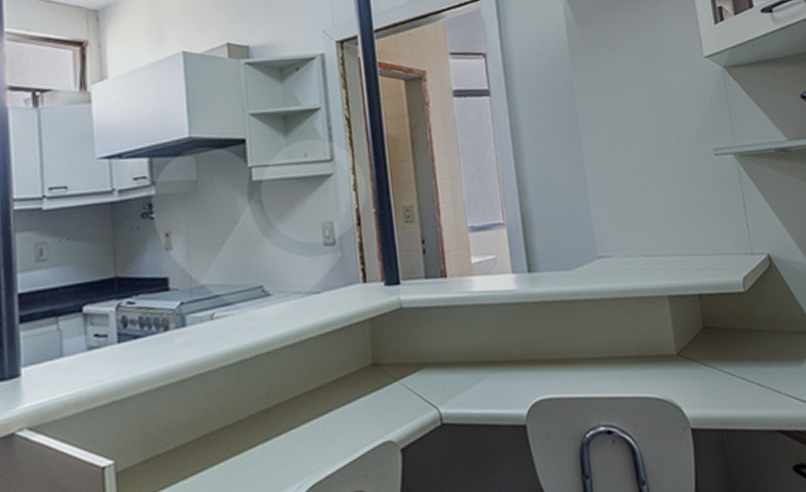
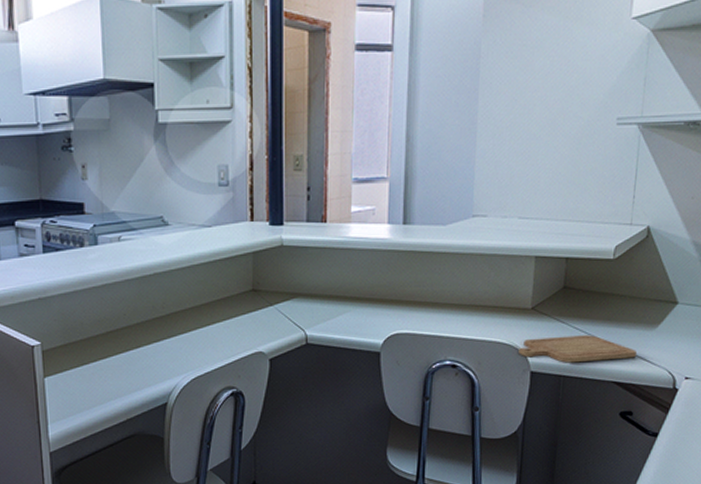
chopping board: none [673,378,793,415] -> present [518,335,638,363]

